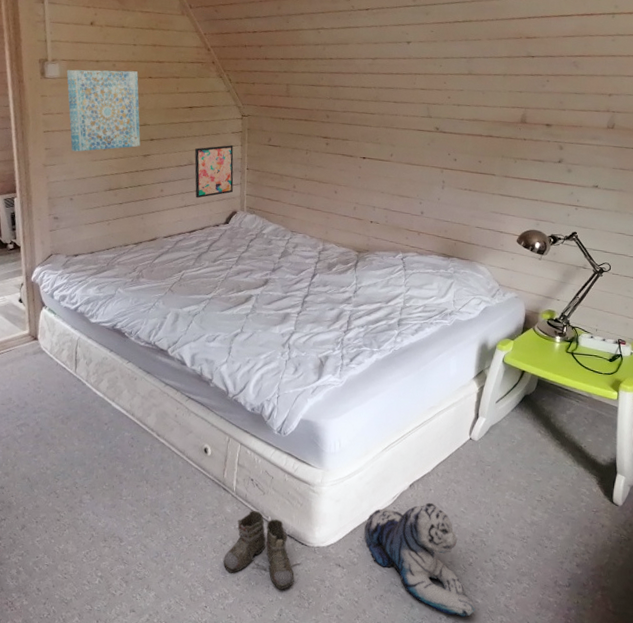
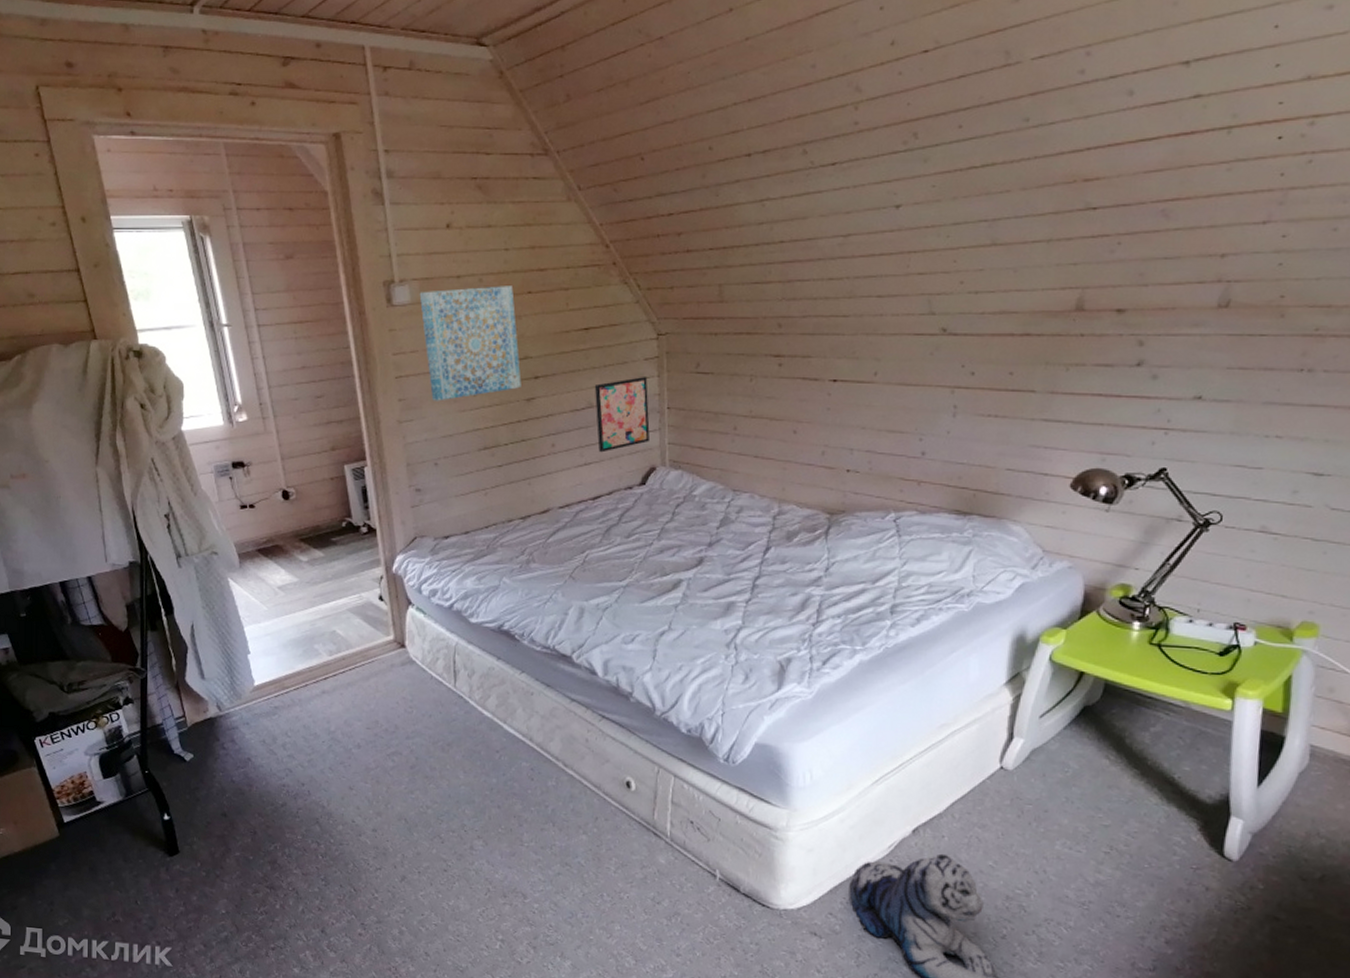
boots: present [223,511,302,590] -> none [657,862,763,964]

